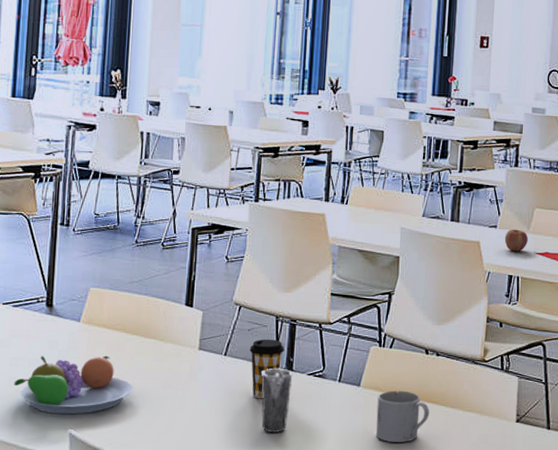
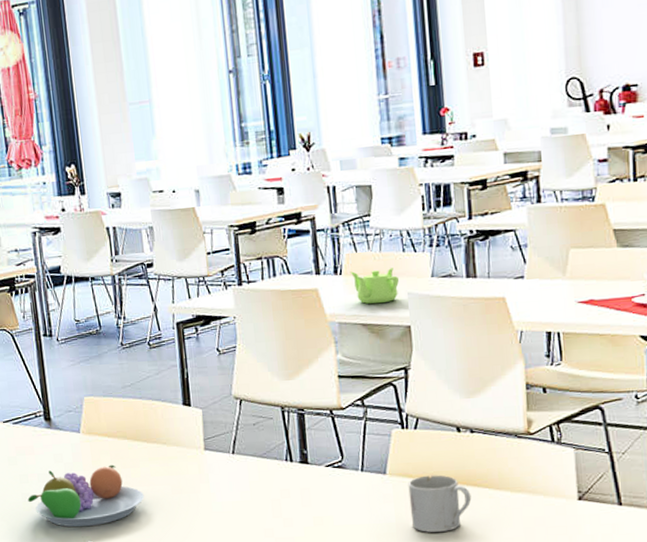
coffee cup: present [249,339,285,399] -> none [258,431,297,496]
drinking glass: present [261,368,293,434] -> none [275,462,311,532]
teapot: none [355,203,395,234] -> present [350,268,399,304]
apple: present [504,229,528,251] -> none [535,276,565,303]

